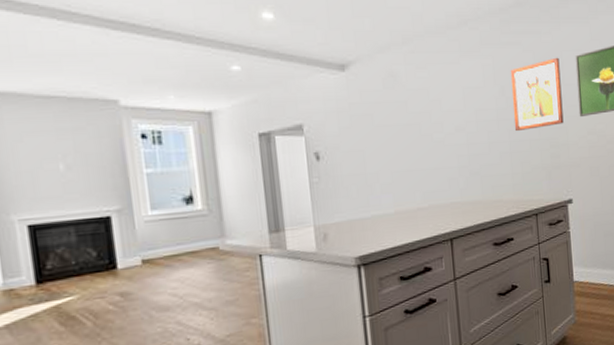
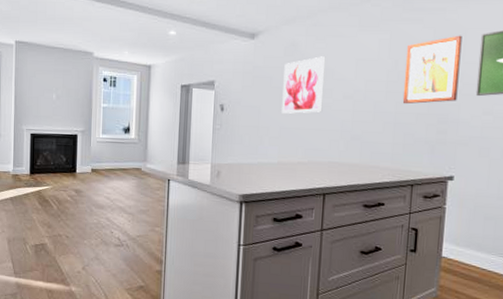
wall art: none [385,87,436,155] -> present [281,56,326,114]

